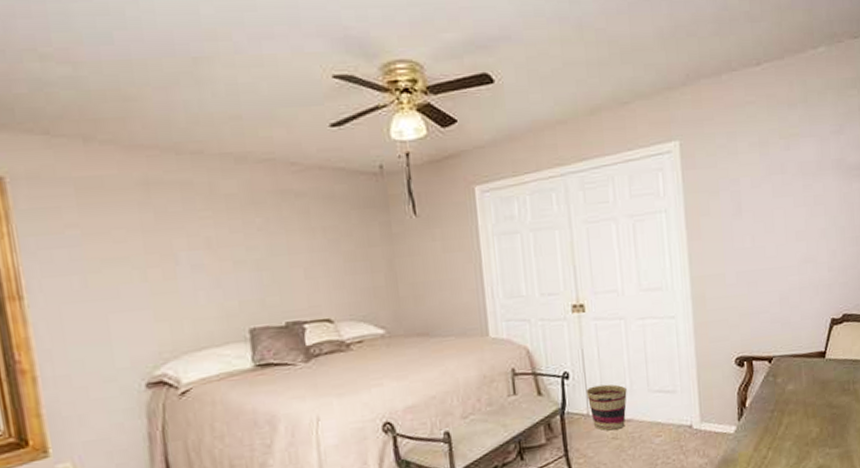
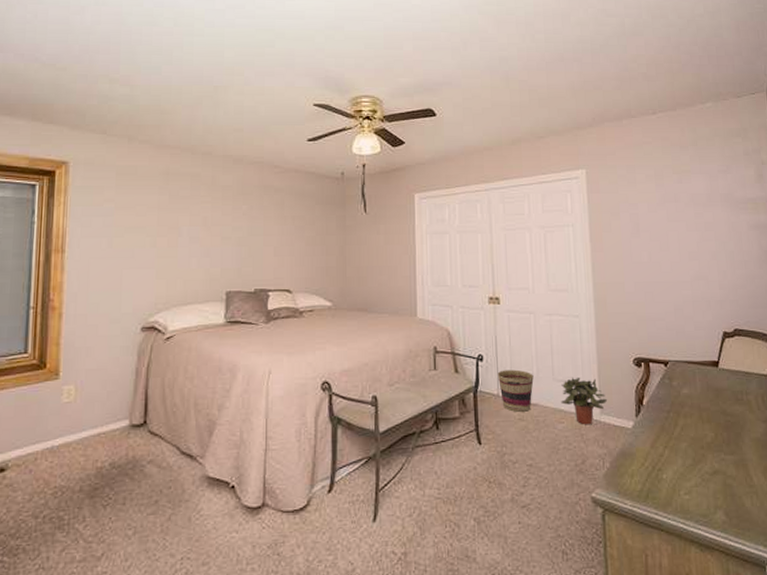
potted plant: none [658,385,708,436] -> present [561,377,608,425]

